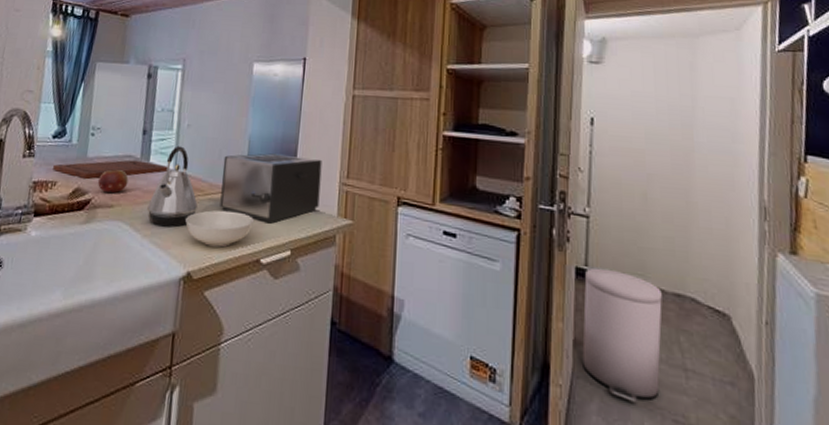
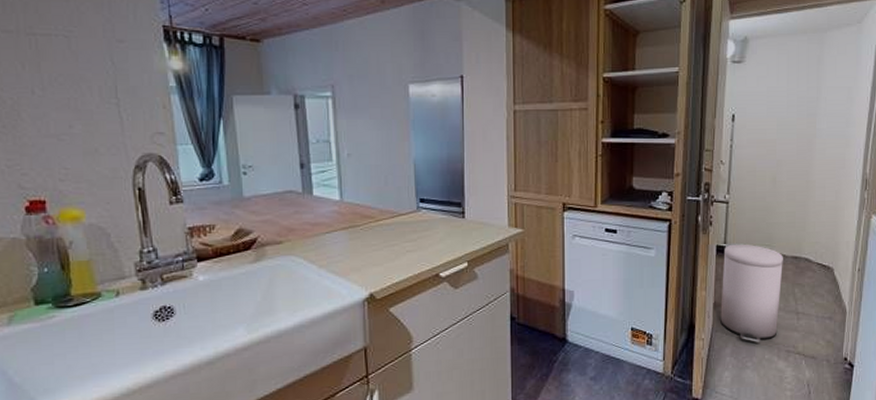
cutting board: present [53,160,168,180] -> none [207,195,334,220]
fruit: present [98,169,129,194] -> none [261,206,294,231]
kettle: present [147,145,198,227] -> none [319,176,372,256]
bowl: present [185,210,255,248] -> none [361,233,430,268]
toaster: present [220,153,322,224] -> none [391,174,490,241]

